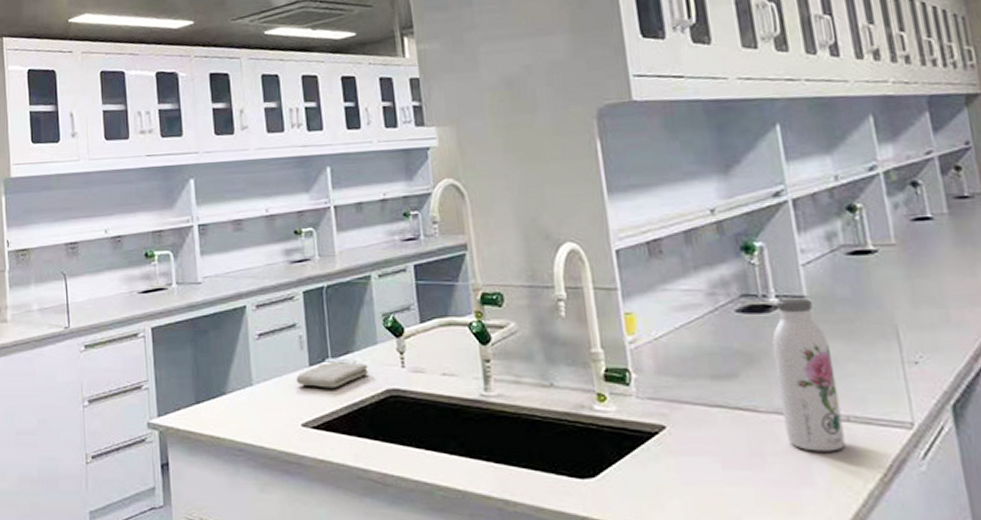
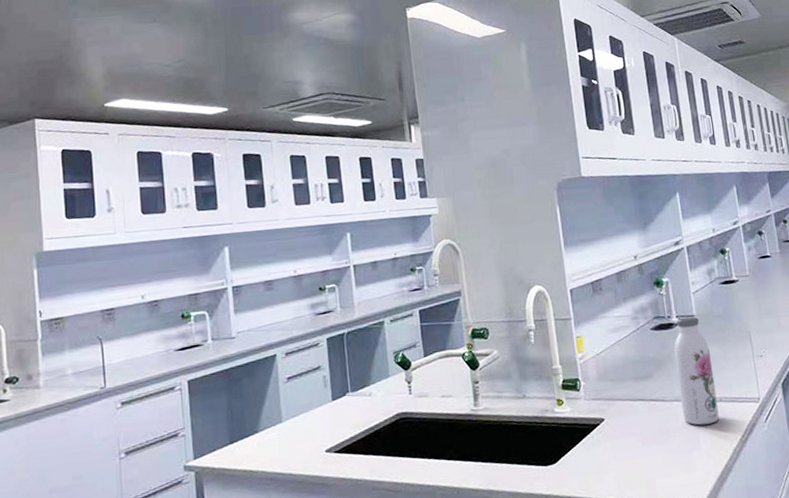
washcloth: present [296,361,368,388] -> none [320,394,382,418]

